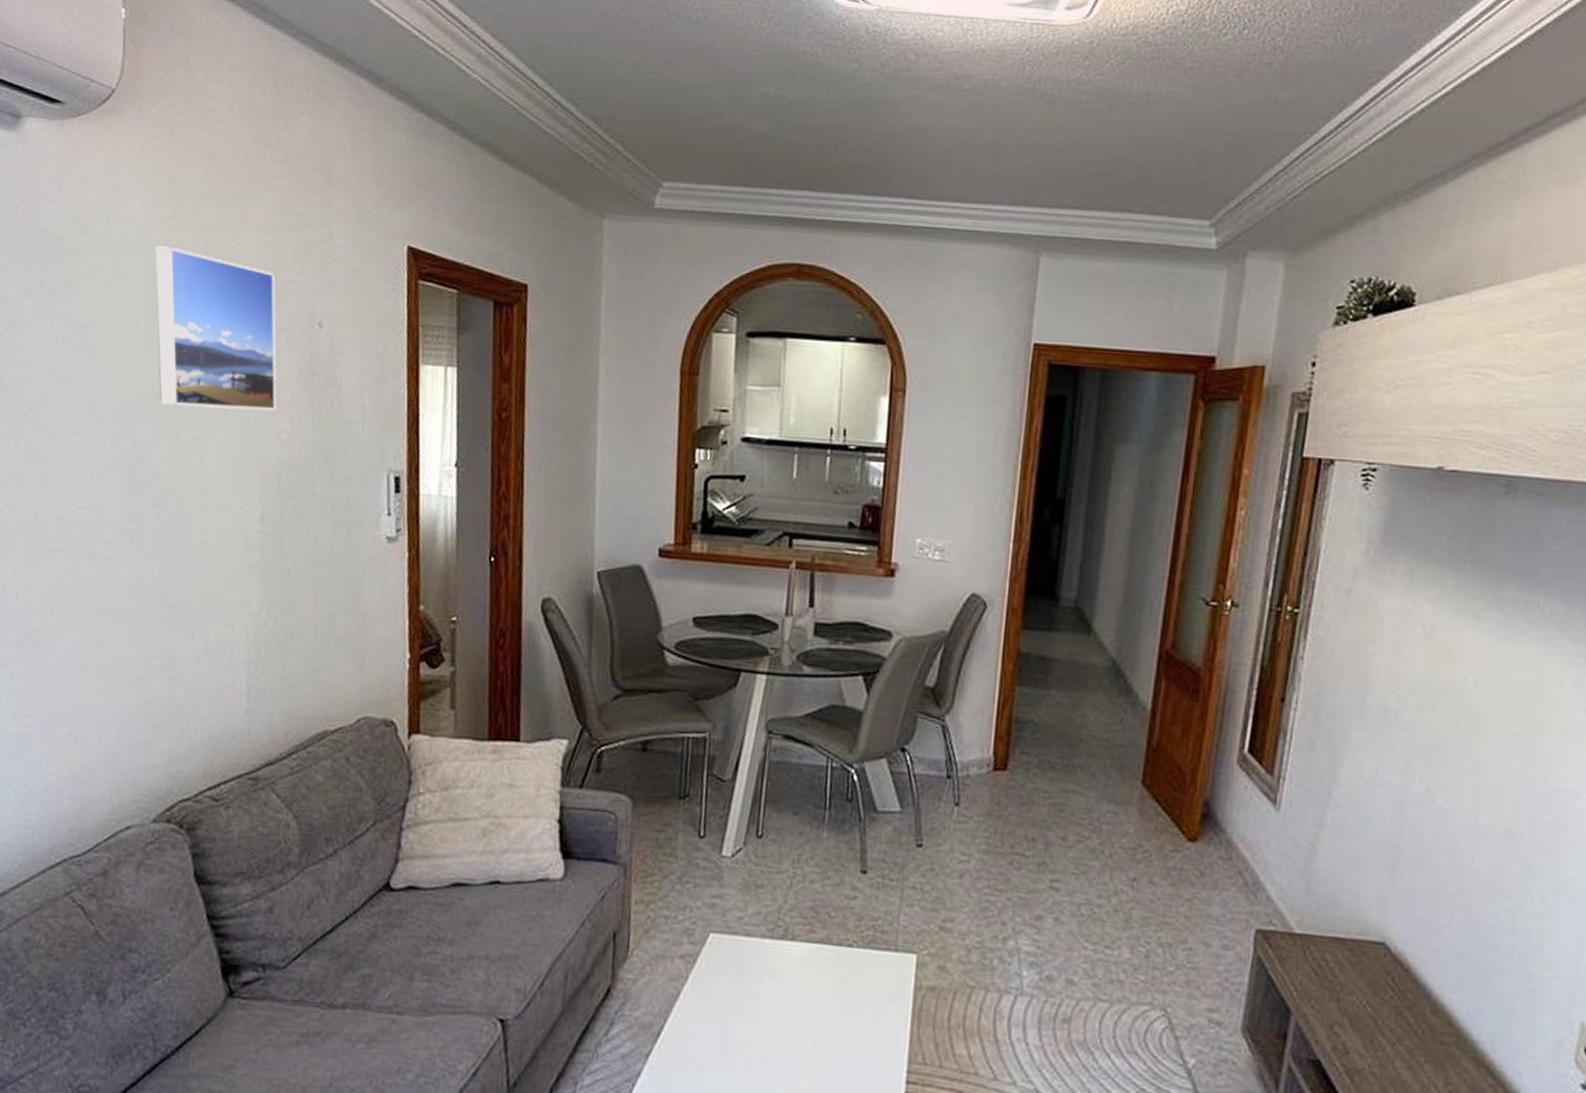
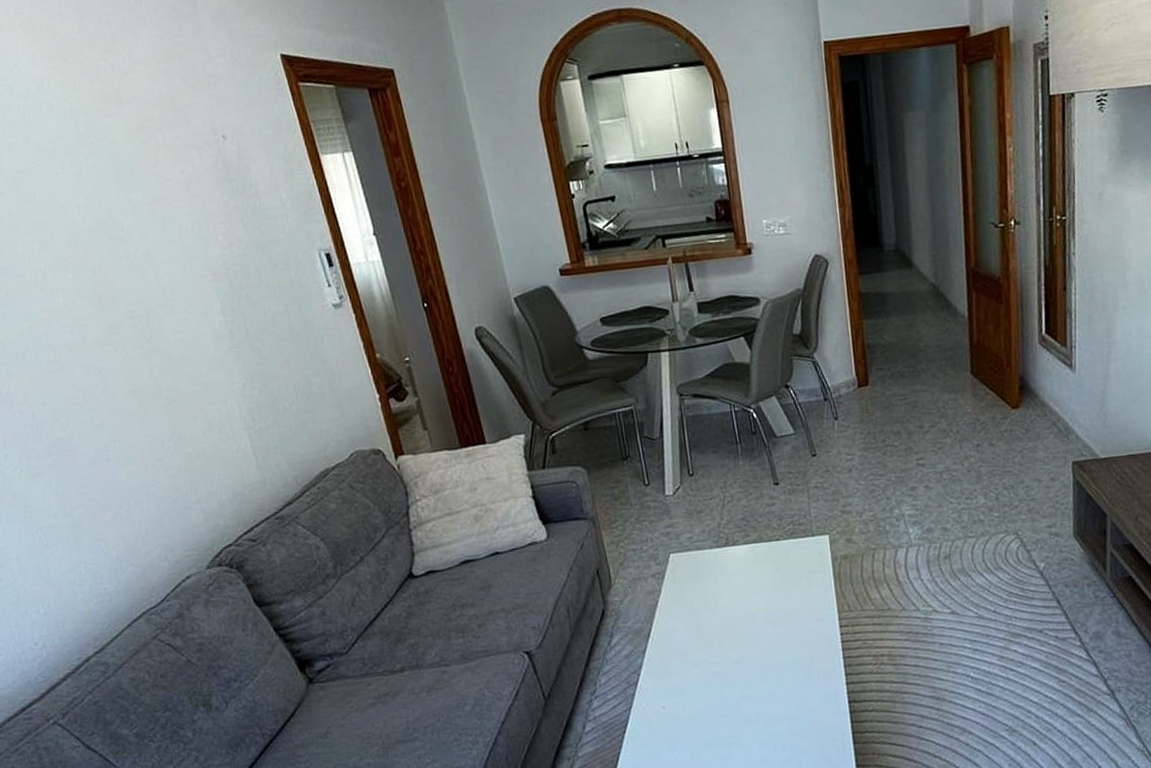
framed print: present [155,246,277,411] -> none [56,93,207,232]

